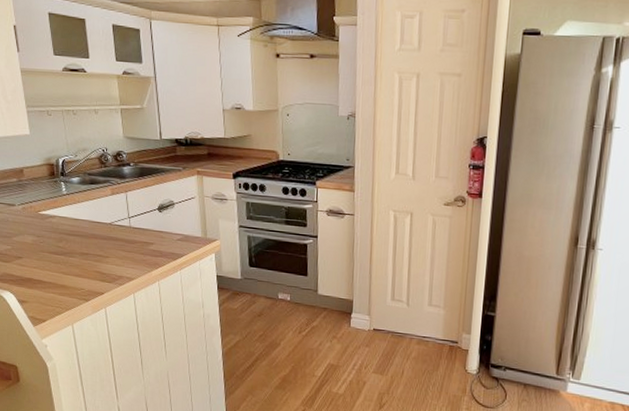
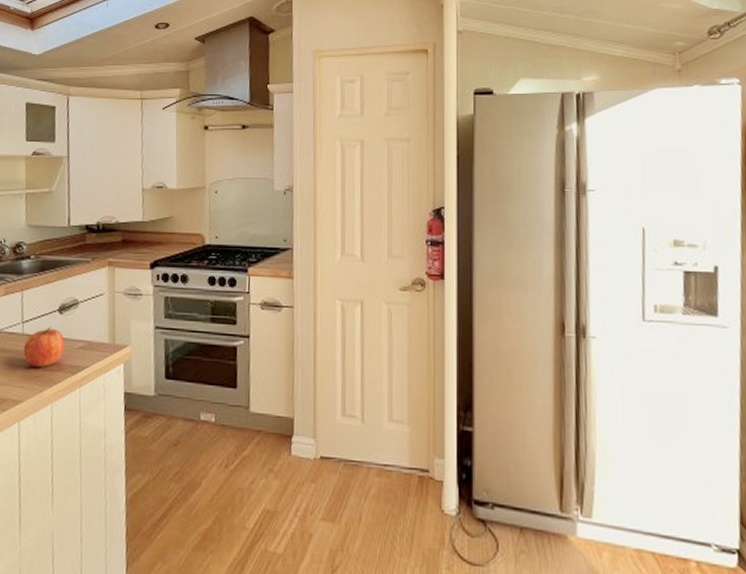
fruit: none [132,221,166,253] -> present [23,326,66,367]

